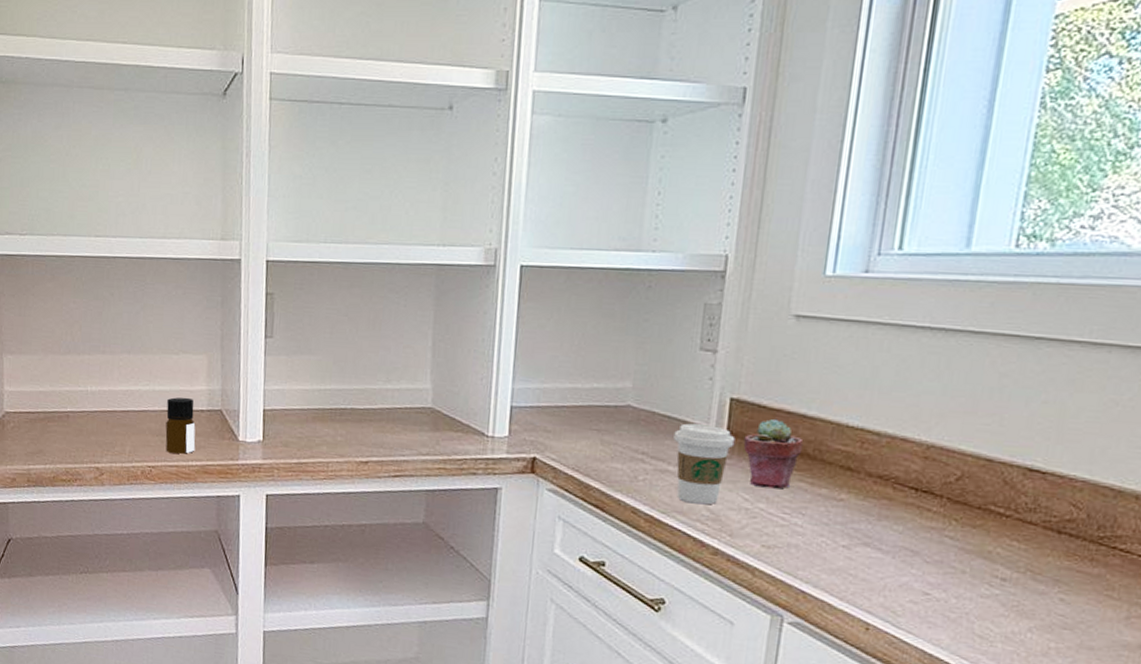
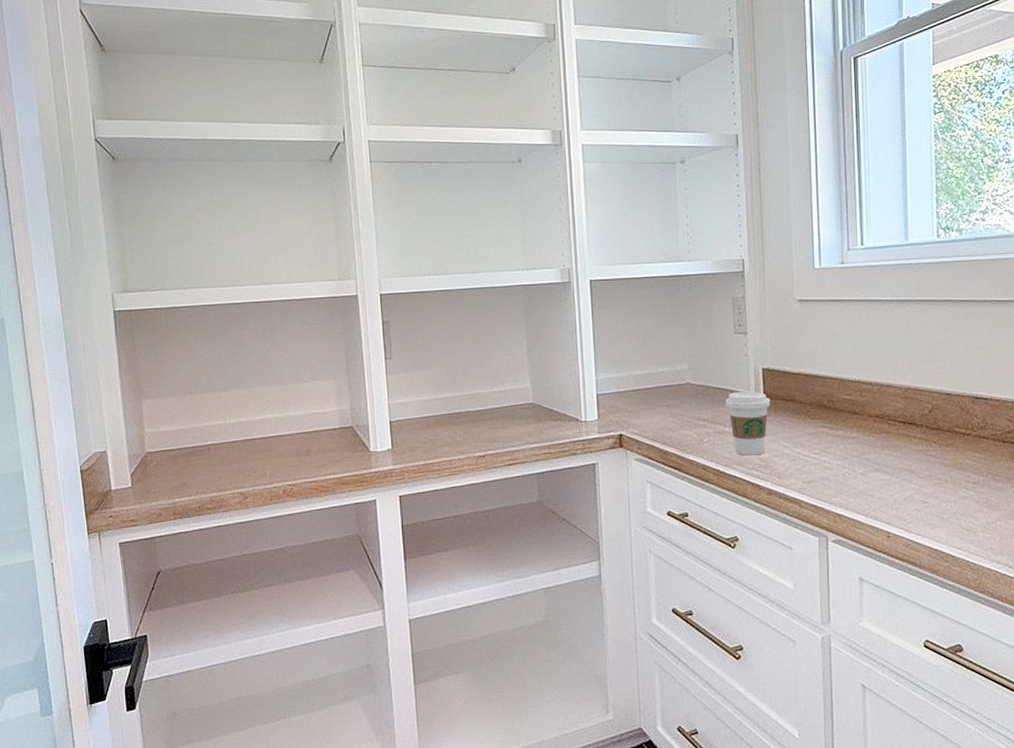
bottle: present [165,397,196,454] -> none [302,419,332,470]
potted succulent: present [743,418,804,489] -> none [777,380,820,436]

